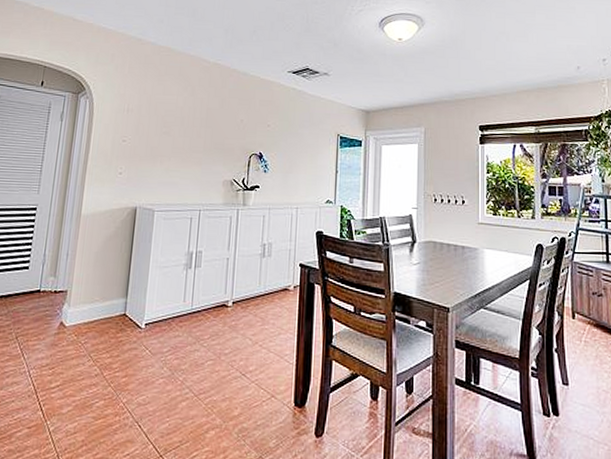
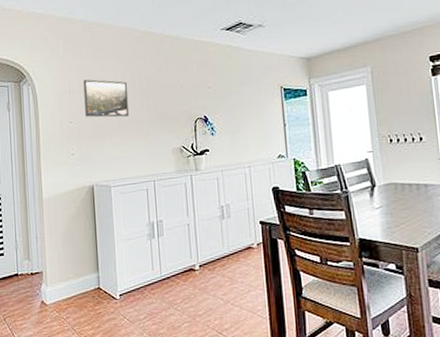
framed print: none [140,101,188,143] -> present [83,79,129,118]

